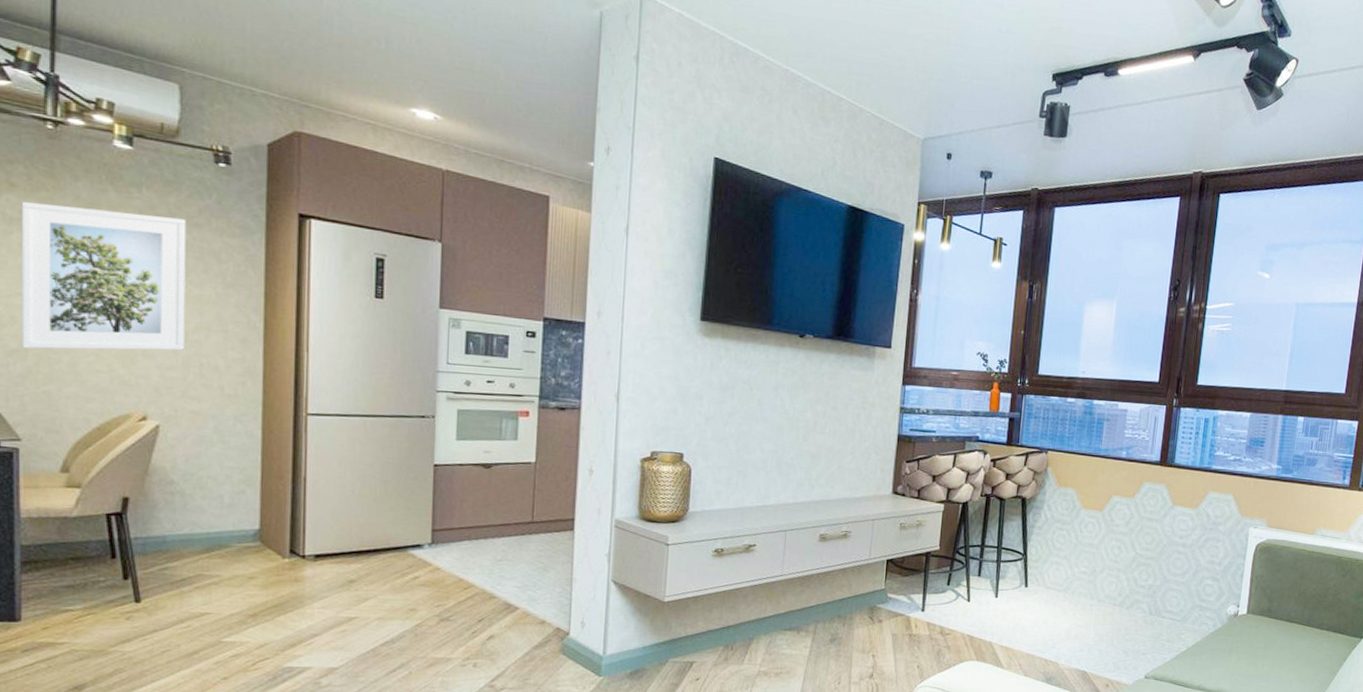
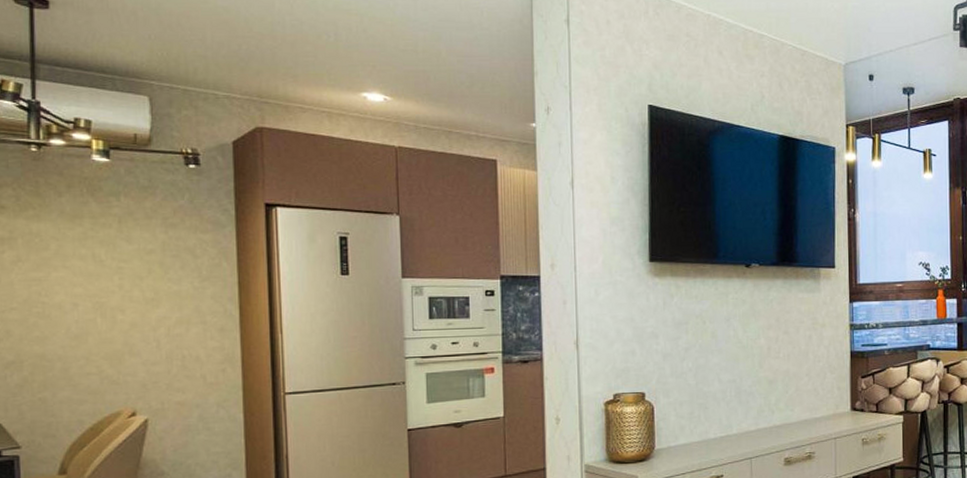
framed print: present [20,201,187,351] -> none [11,220,167,360]

